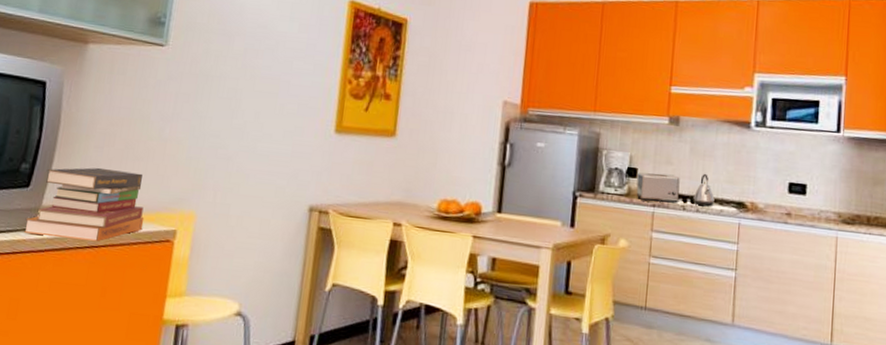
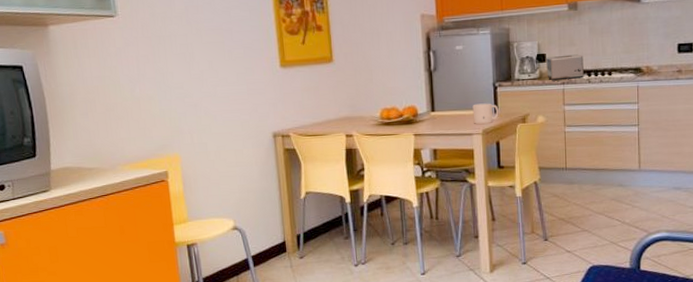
books: present [24,167,145,242] -> none [42,130,140,195]
mug: none [544,212,576,239] -> present [472,103,499,125]
kettle: present [693,173,715,207] -> none [596,48,615,77]

